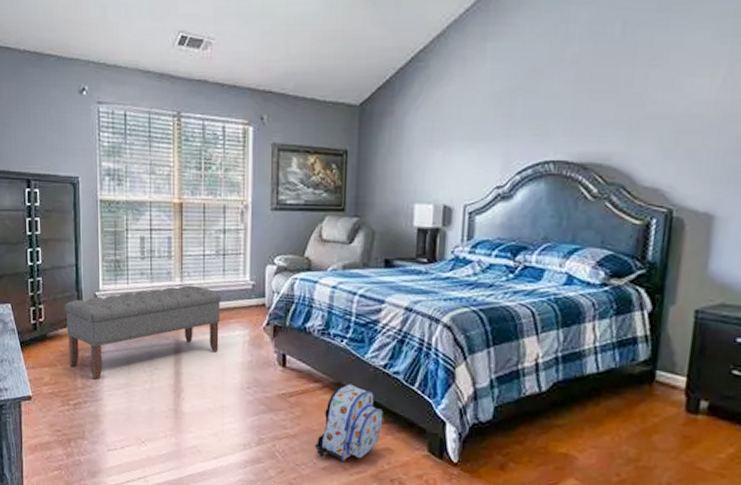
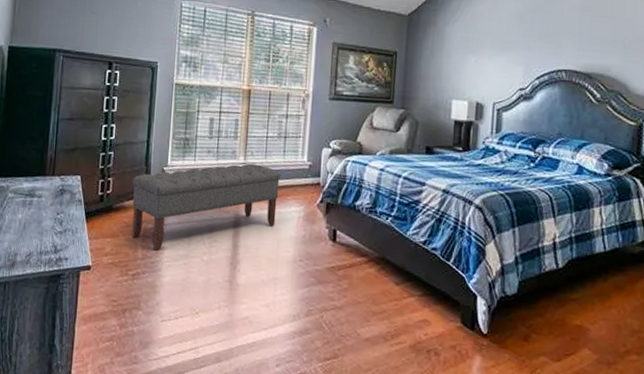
backpack: present [315,384,384,461] -> none [359,258,422,333]

